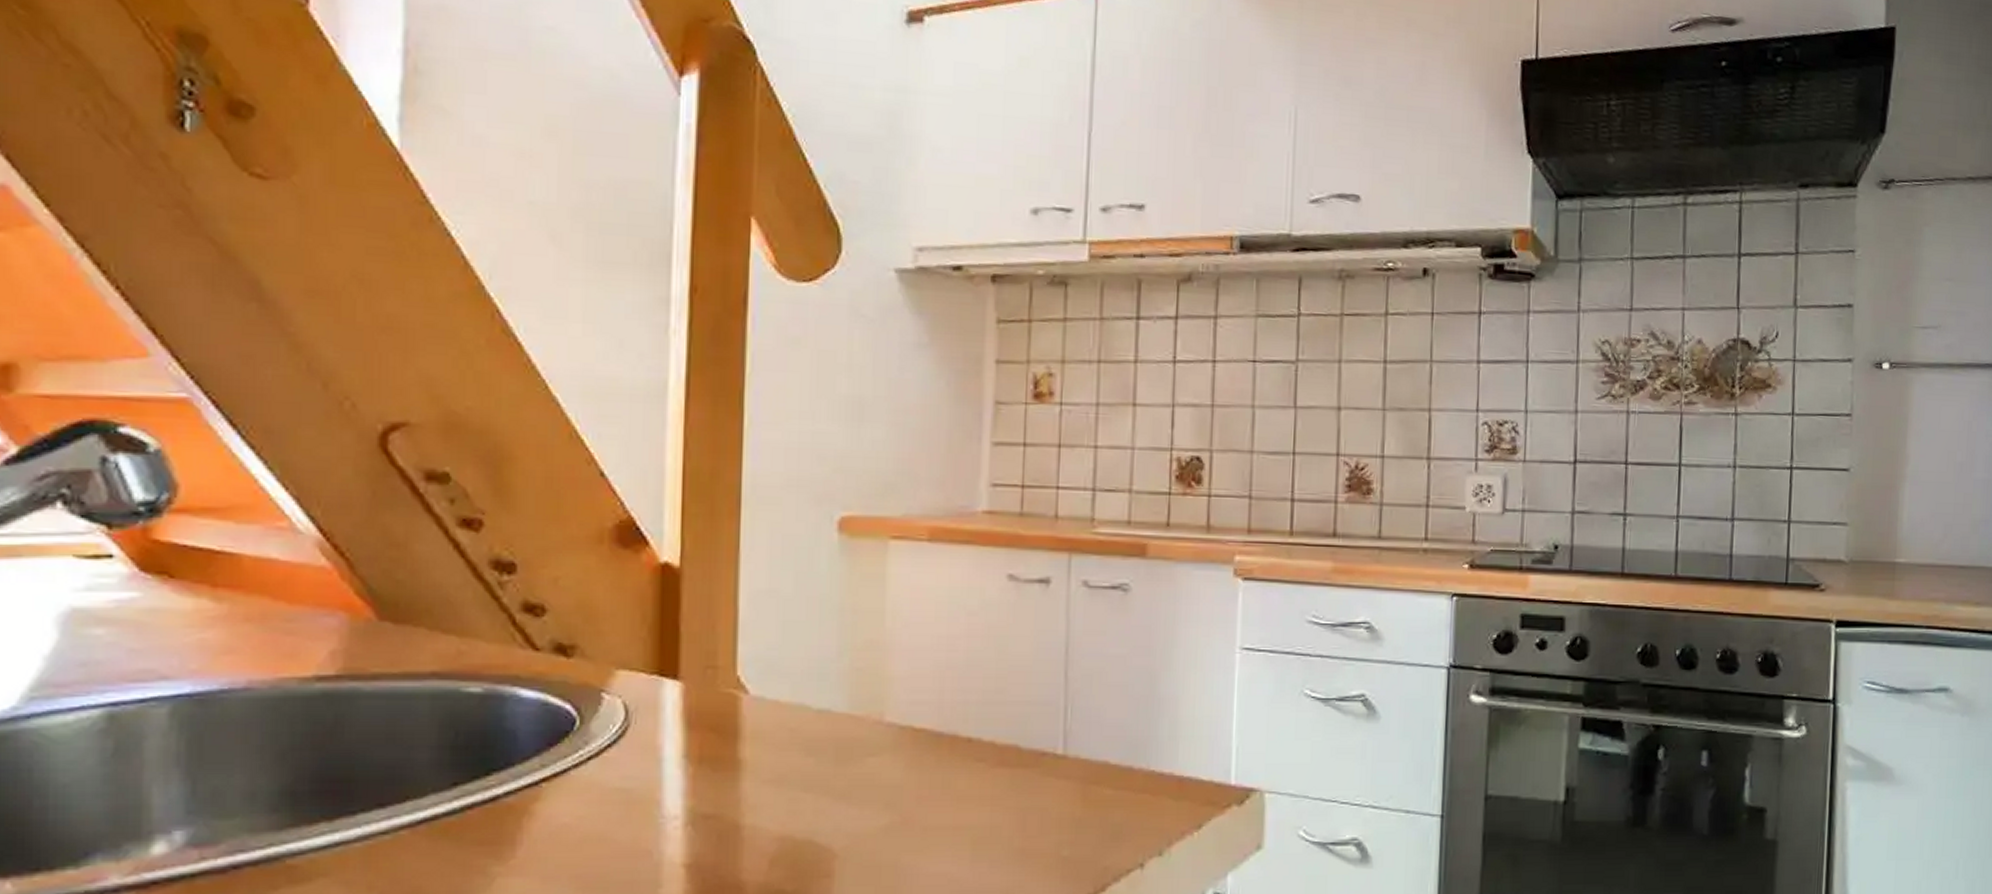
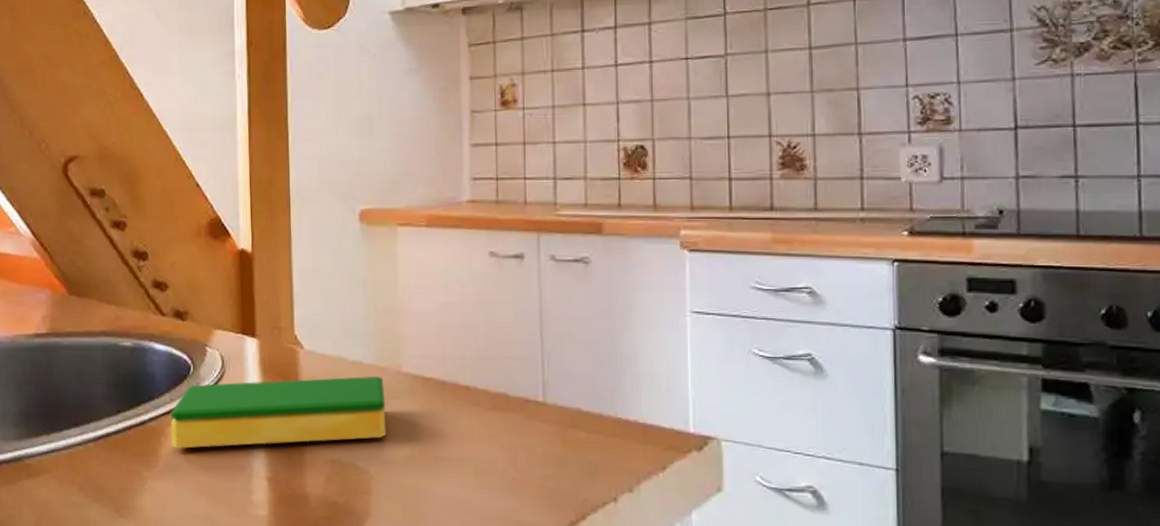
dish sponge: none [538,727,860,832] -> present [170,375,386,449]

